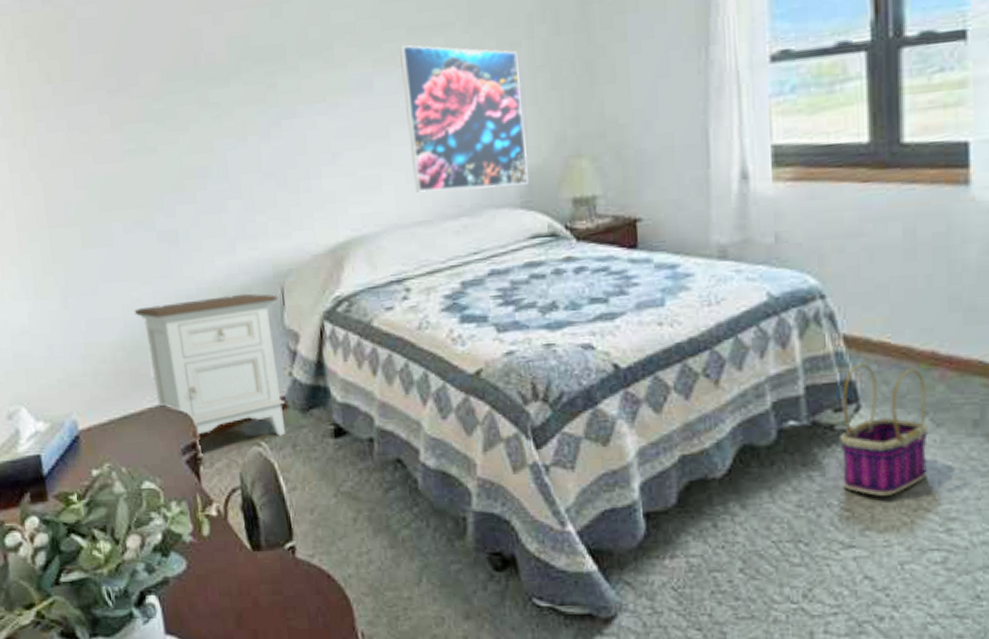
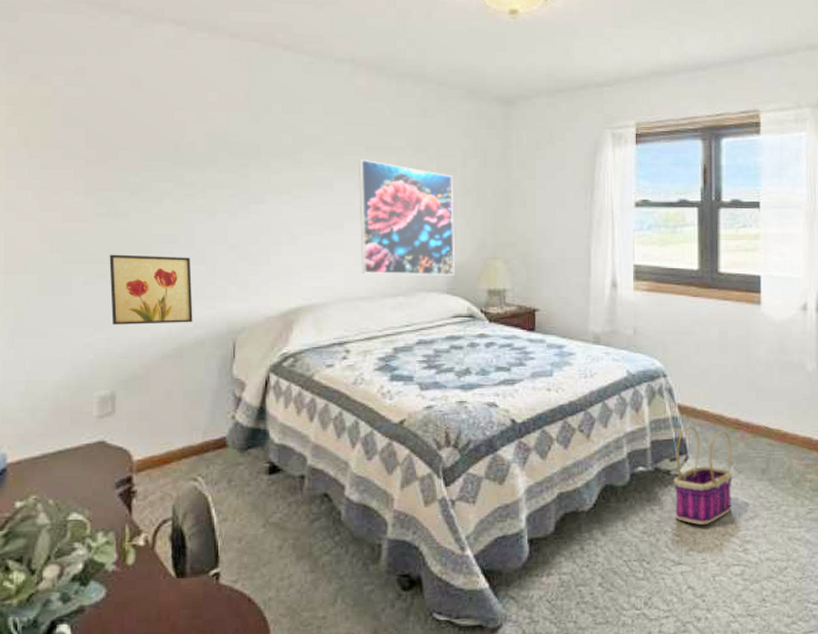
nightstand: present [134,293,286,436] -> none [84,345,229,472]
wall art: none [144,191,237,276] -> present [109,254,193,325]

